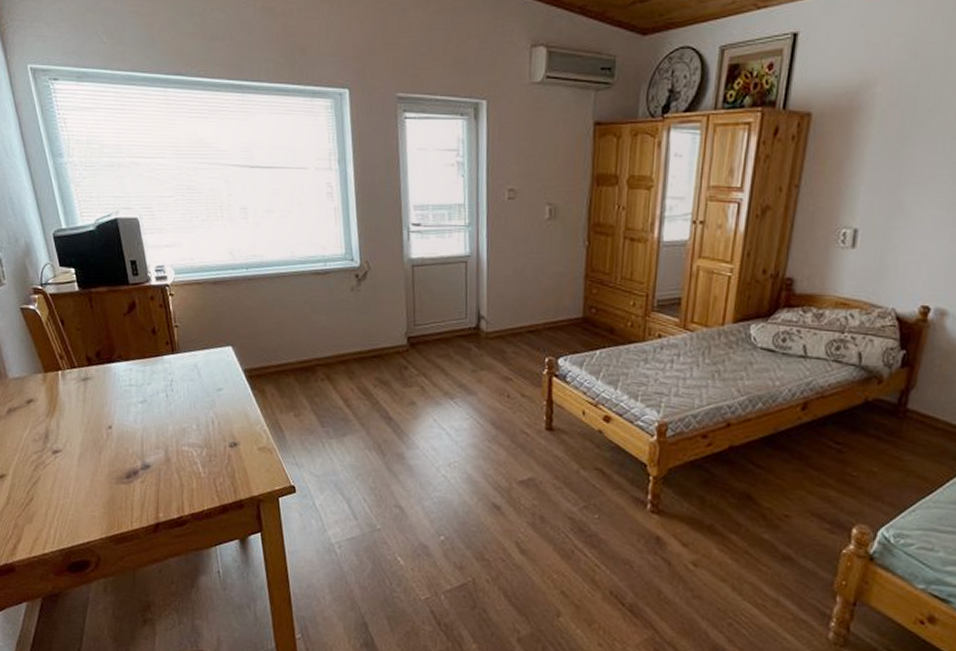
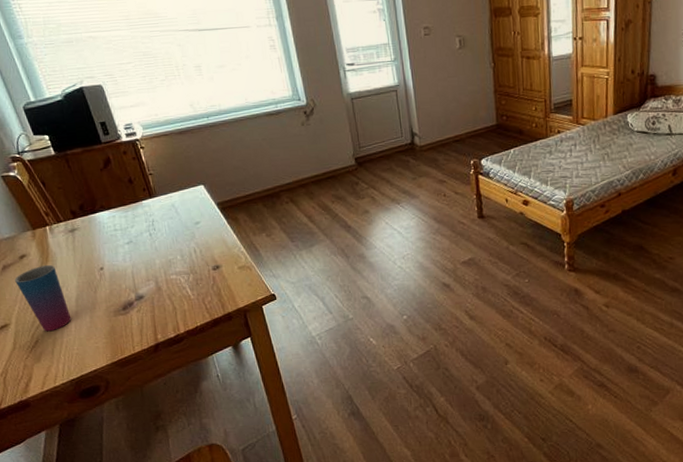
cup: none [19,414,71,491] -> present [15,265,72,332]

